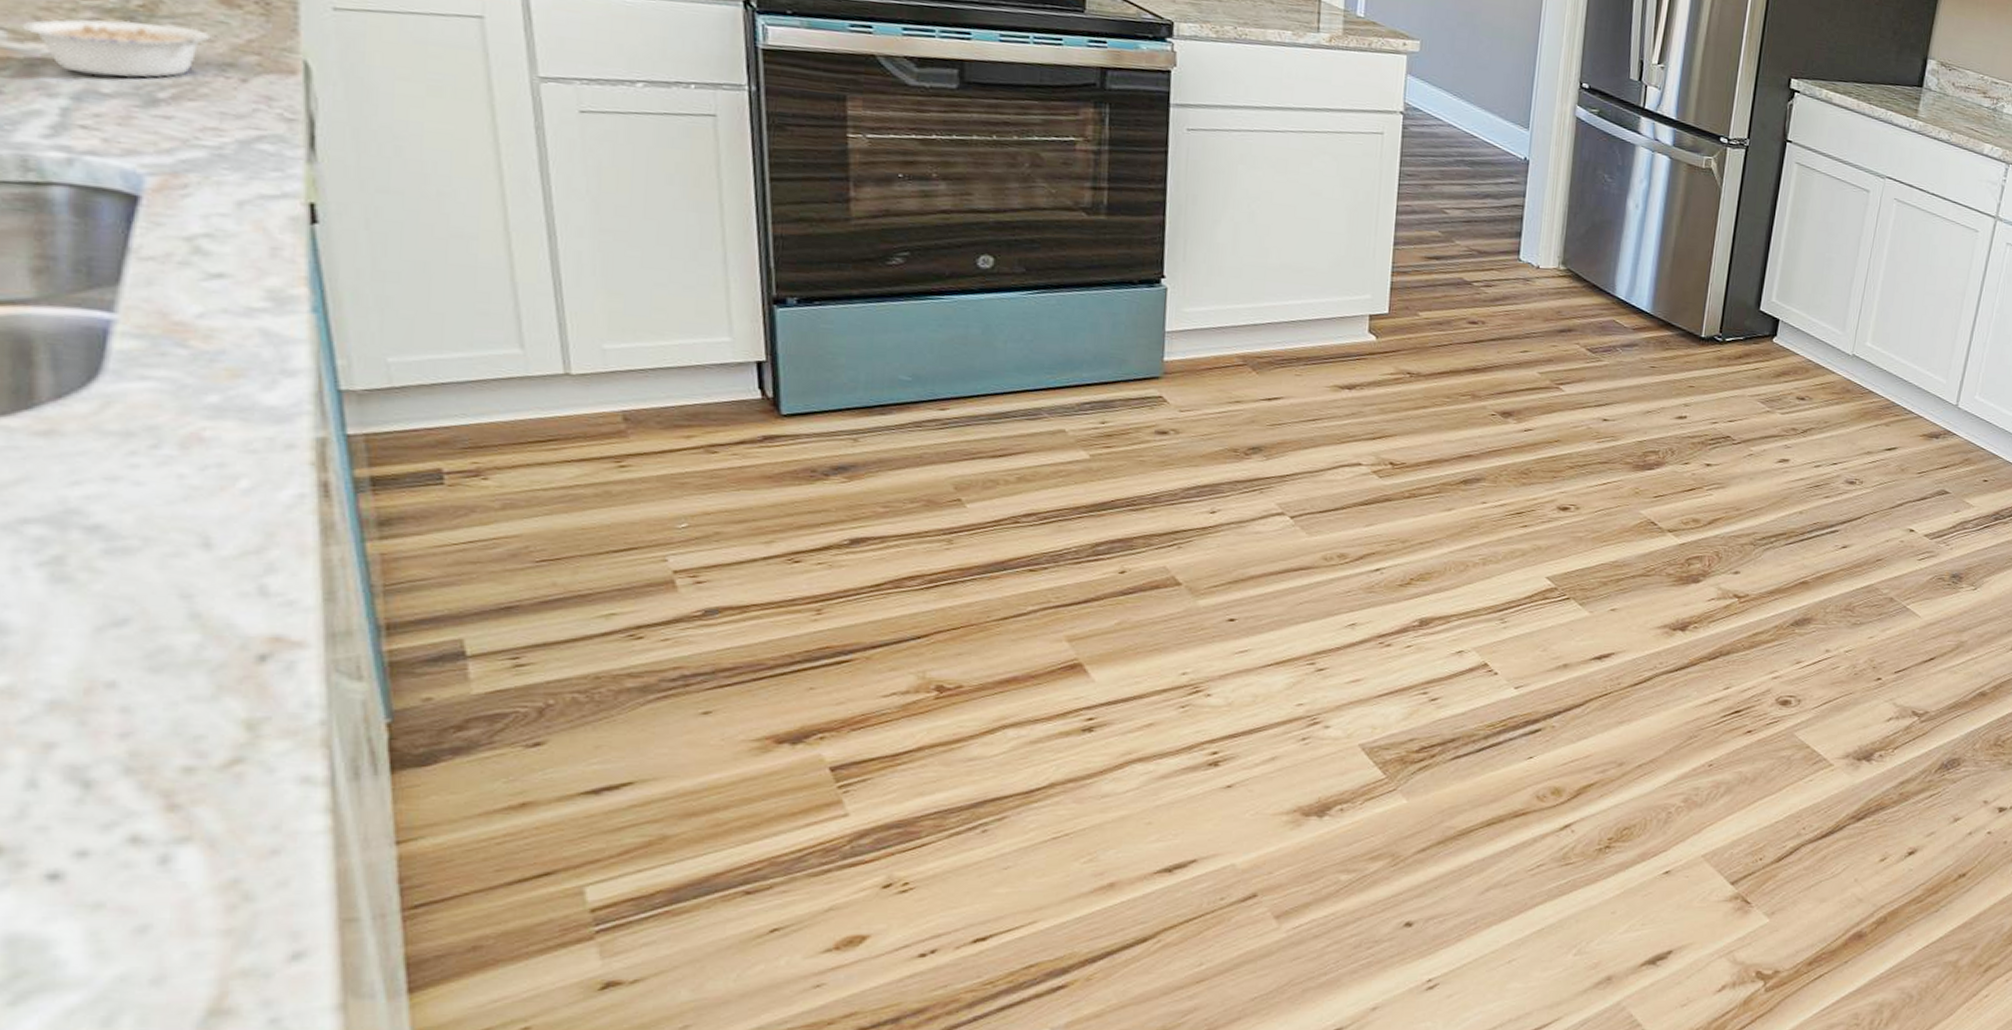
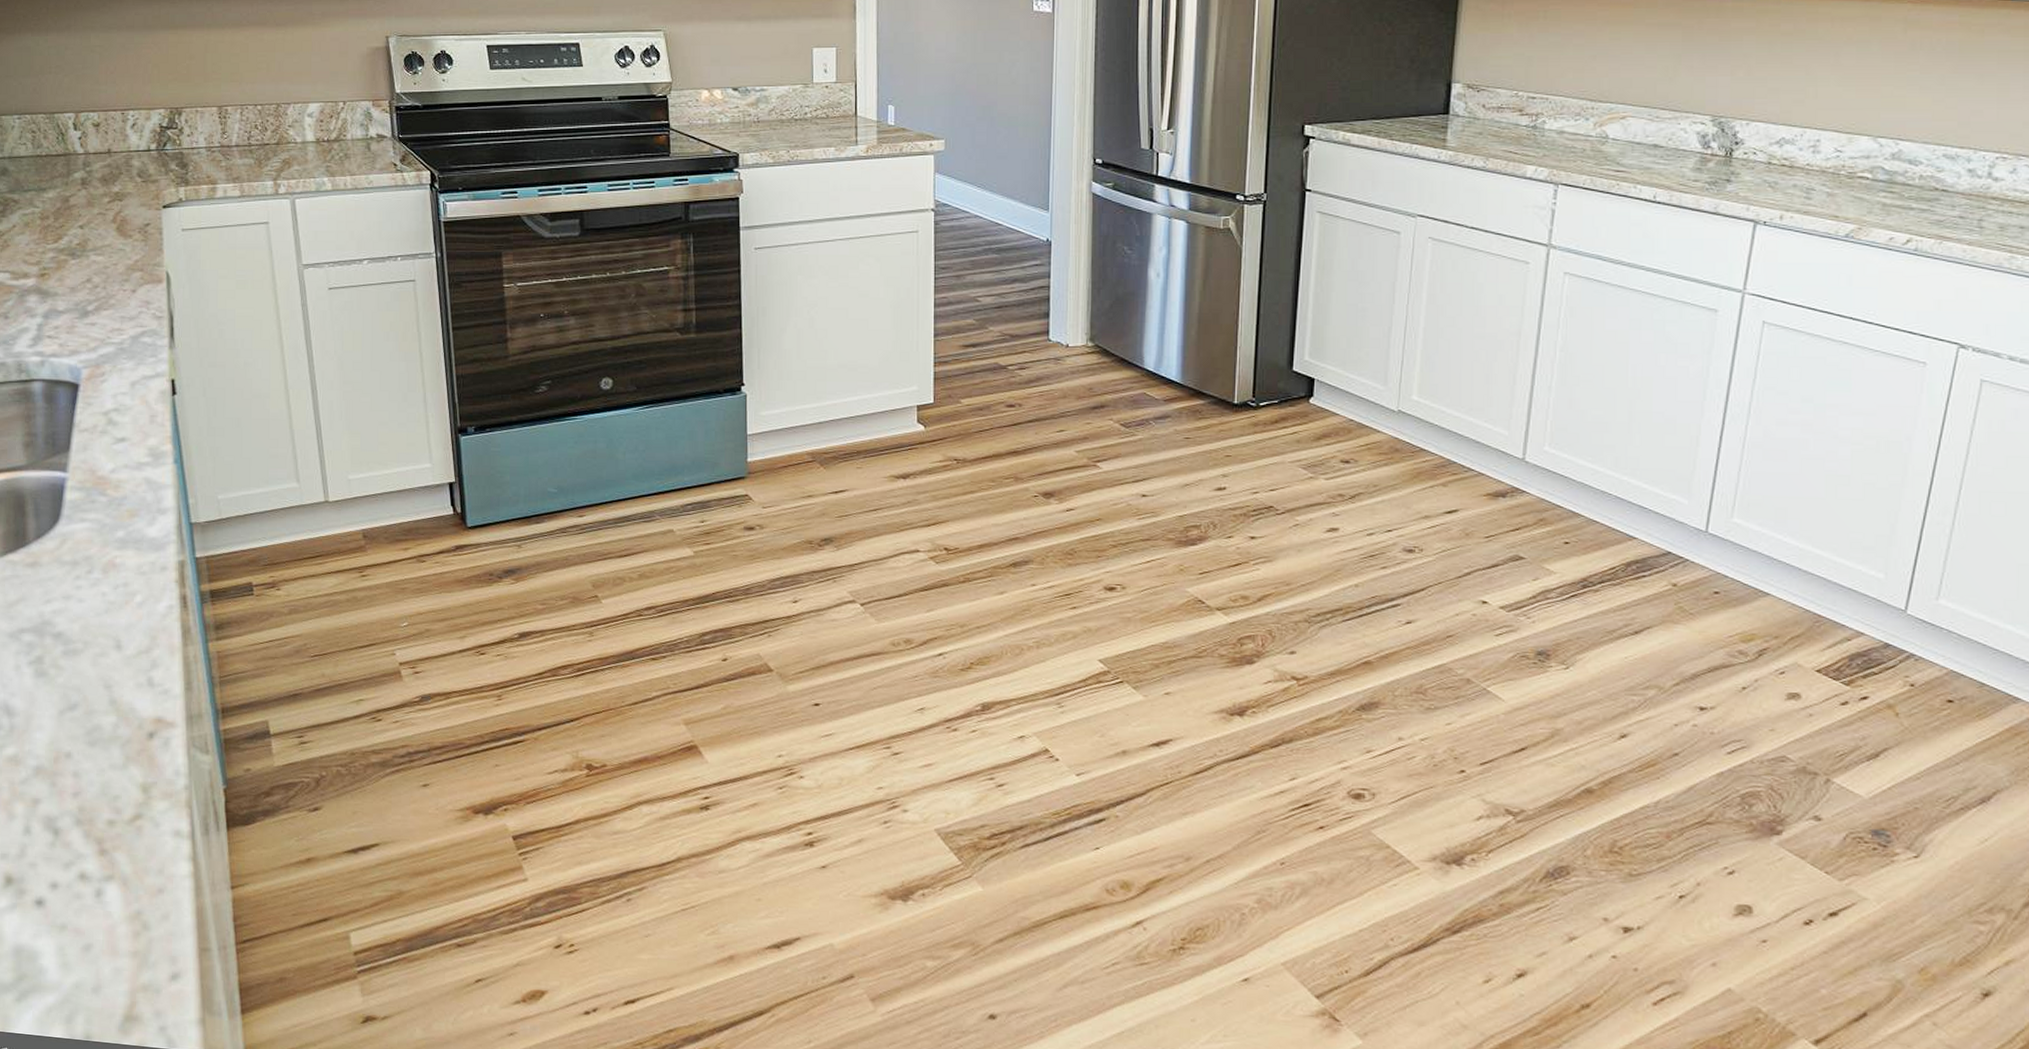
legume: present [22,19,225,78] -> none [18,256,123,298]

